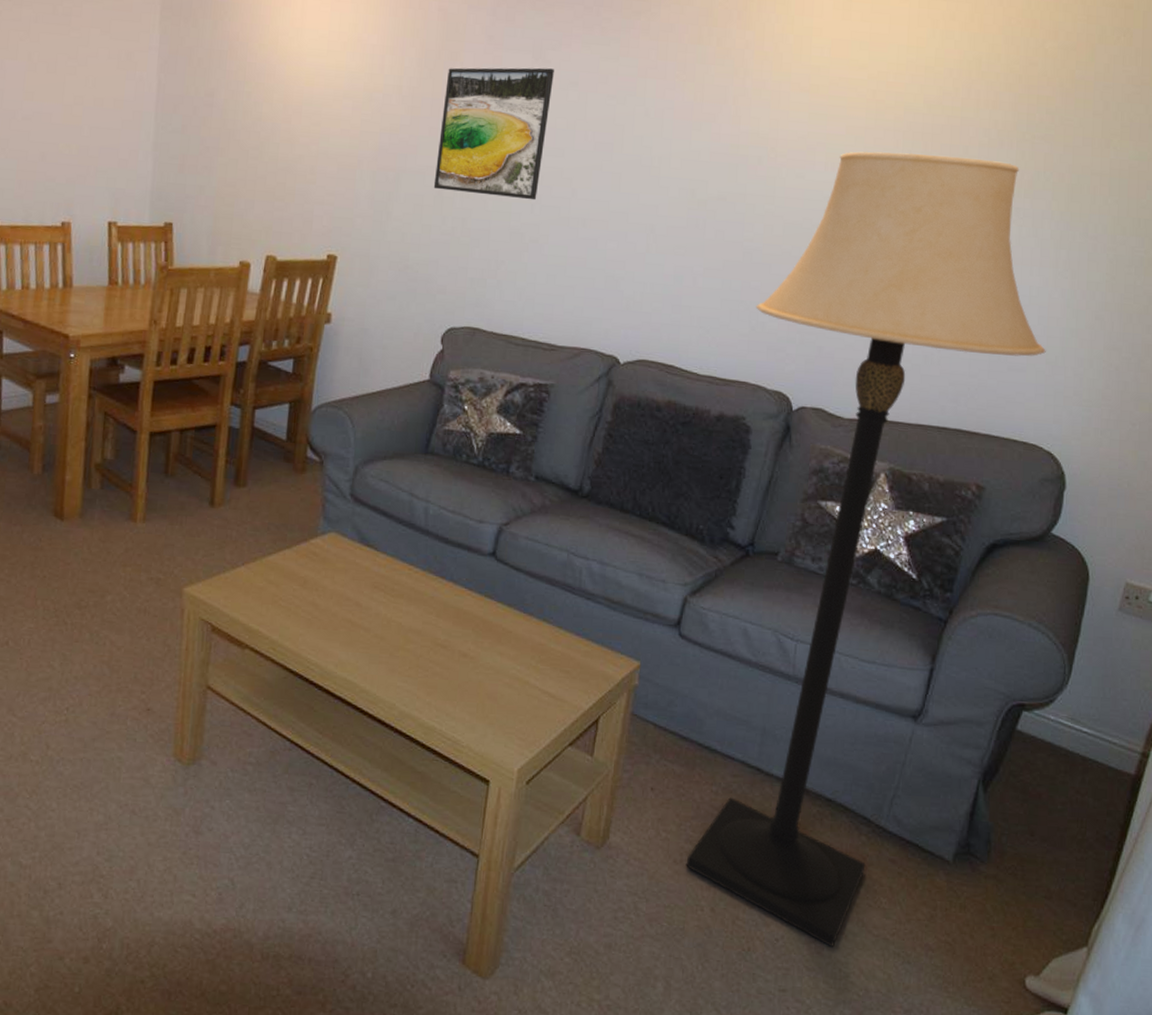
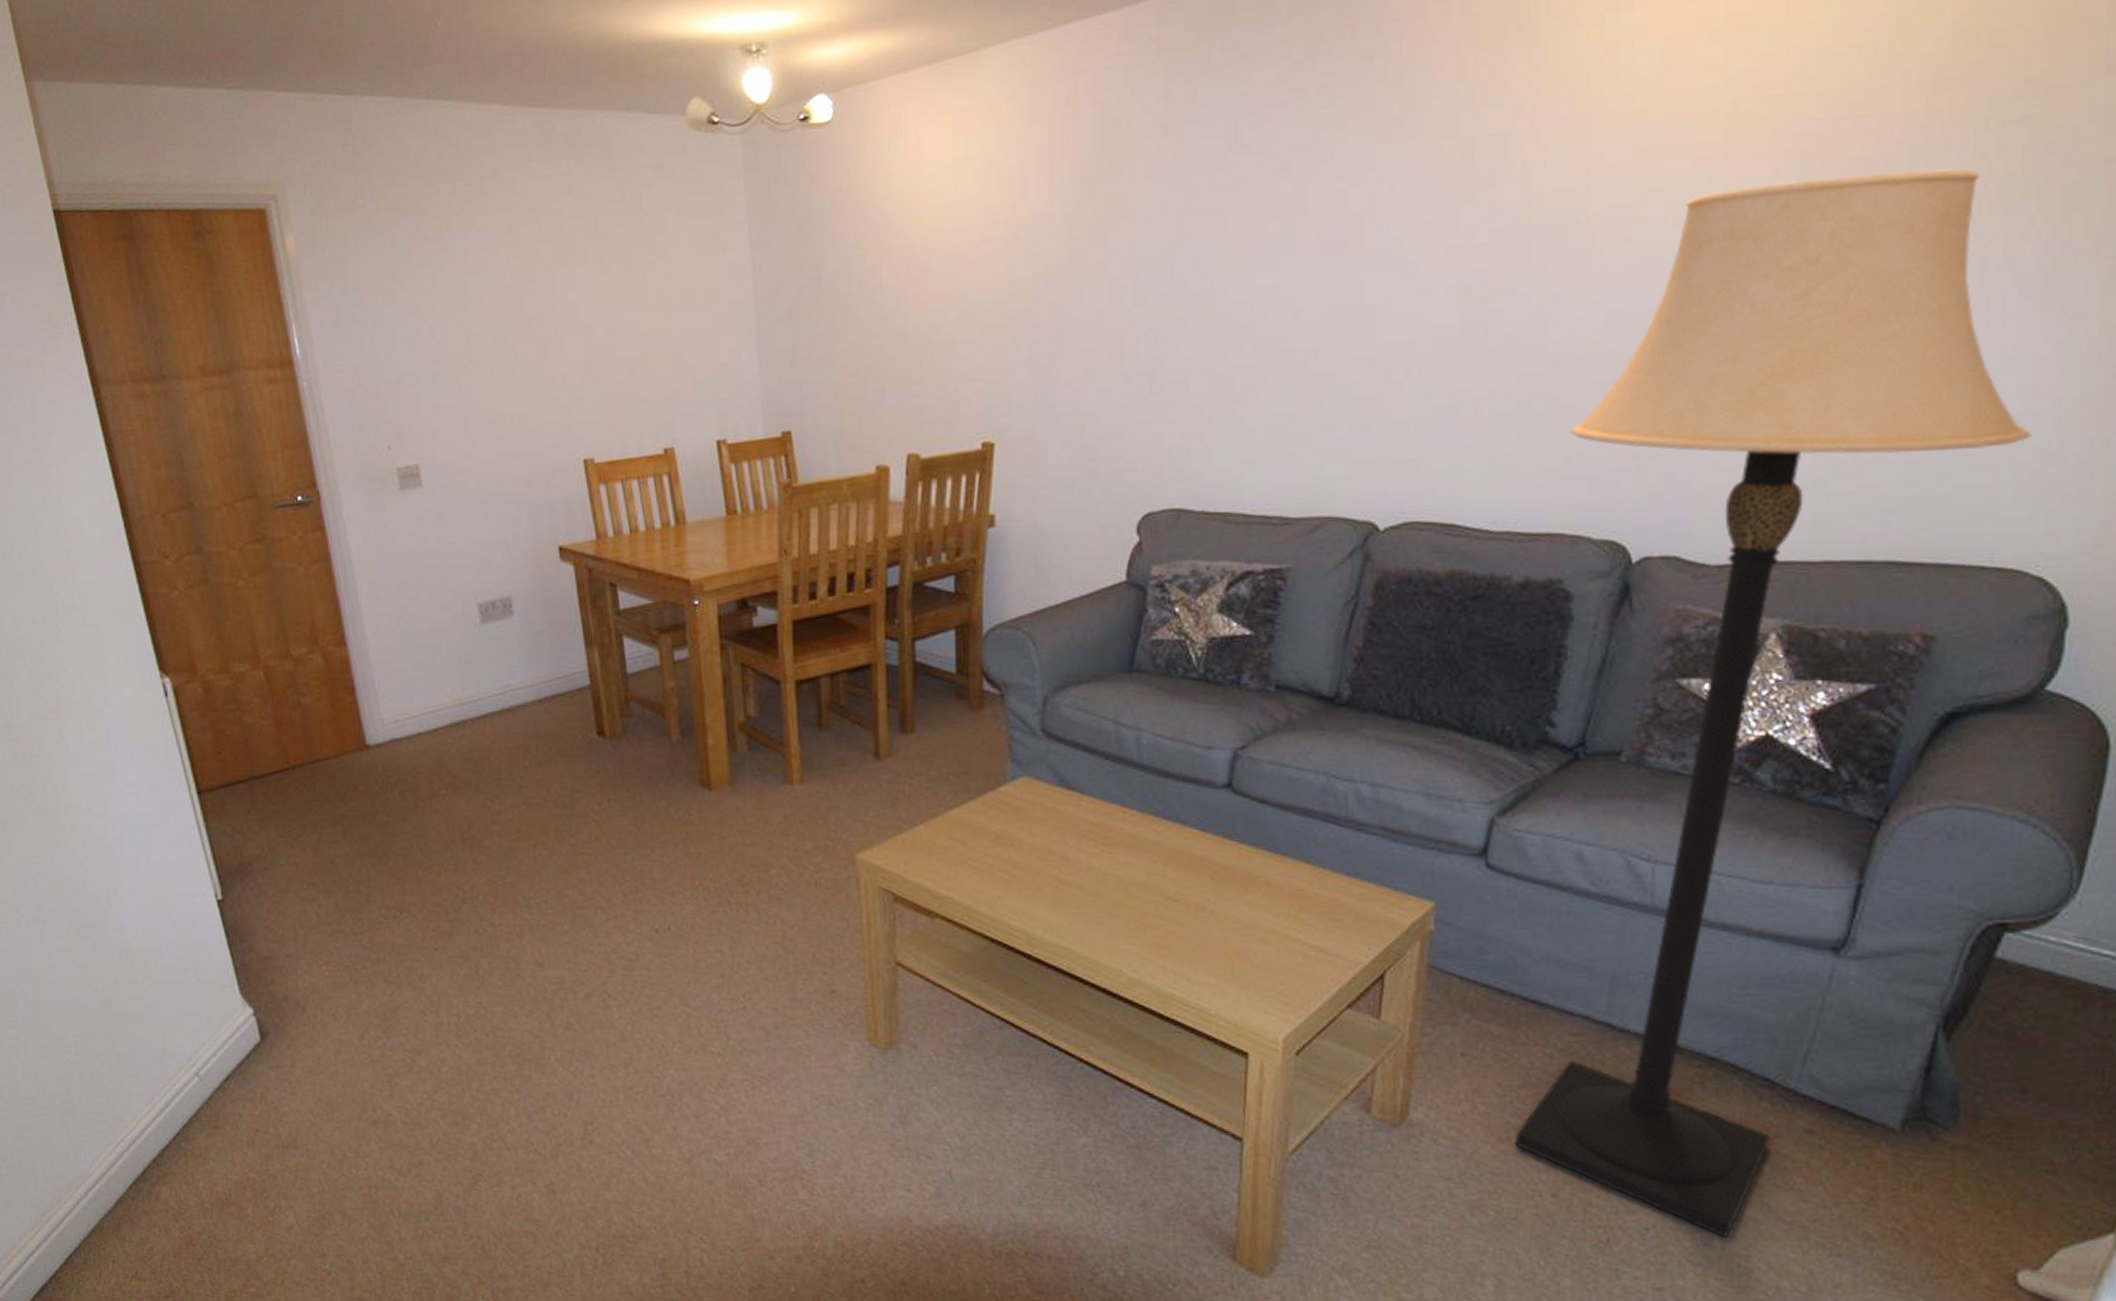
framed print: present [433,67,554,201] -> none [1108,154,1257,340]

